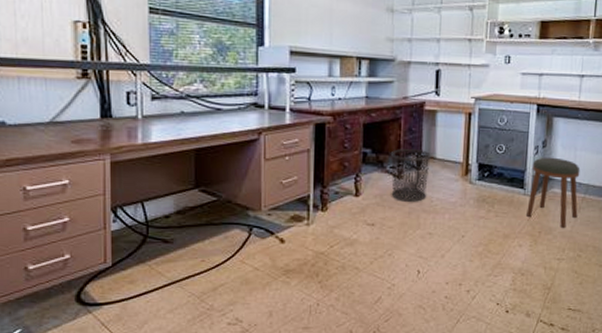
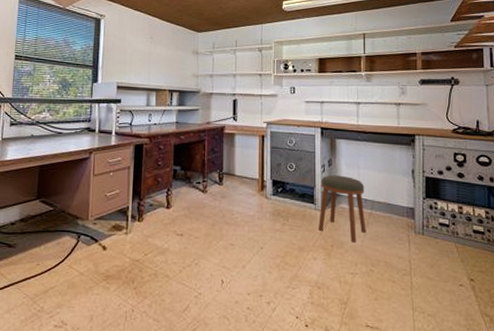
trash can: present [390,149,431,202] -> none [196,167,231,215]

